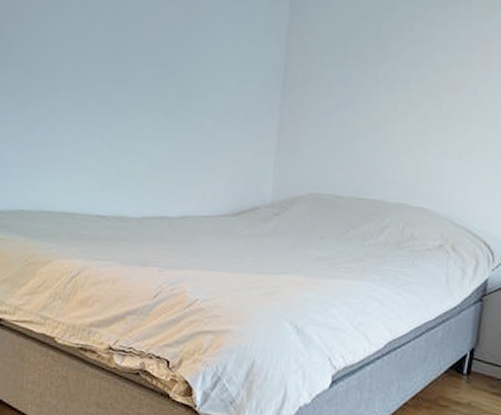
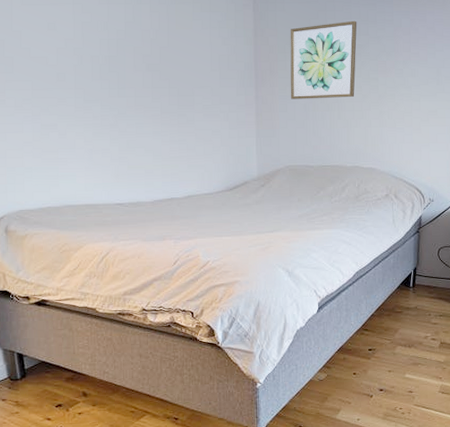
wall art: none [324,23,421,117] -> present [290,20,357,99]

